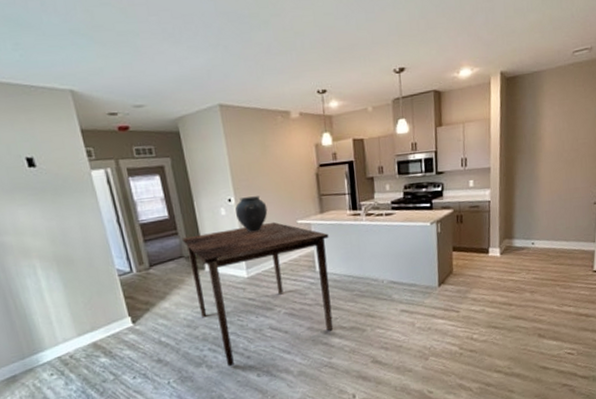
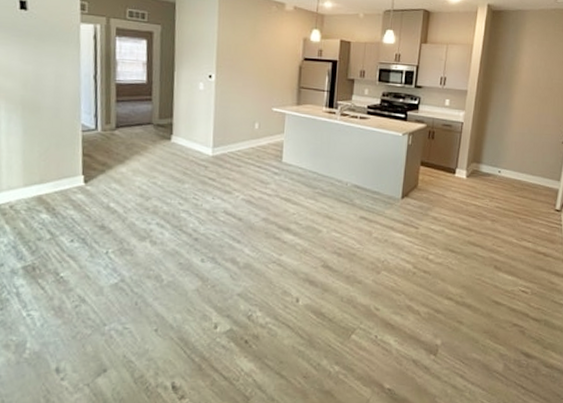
dining table: present [182,221,334,367] -> none [155,104,301,246]
ceramic pot: present [235,196,268,232] -> none [213,76,246,112]

